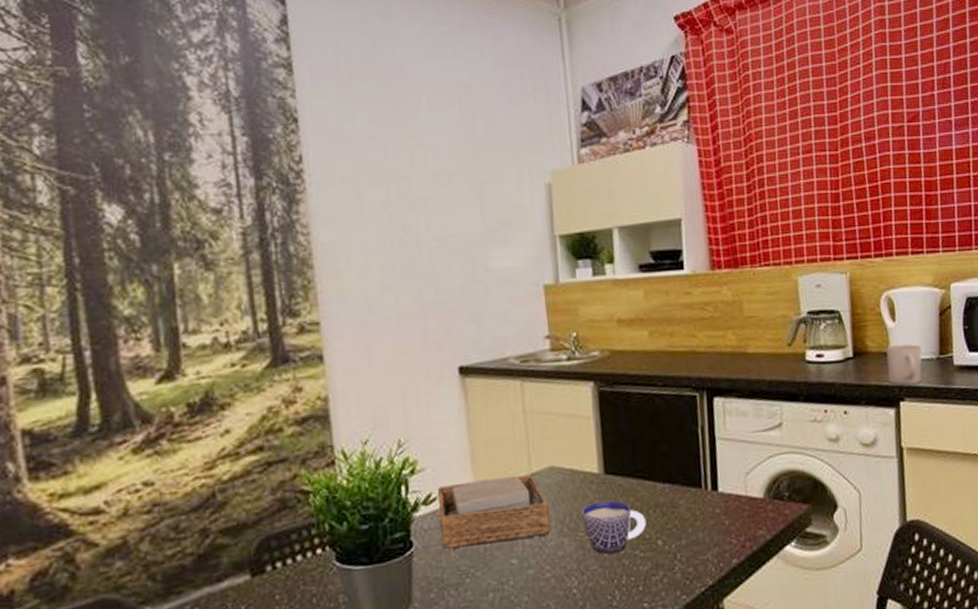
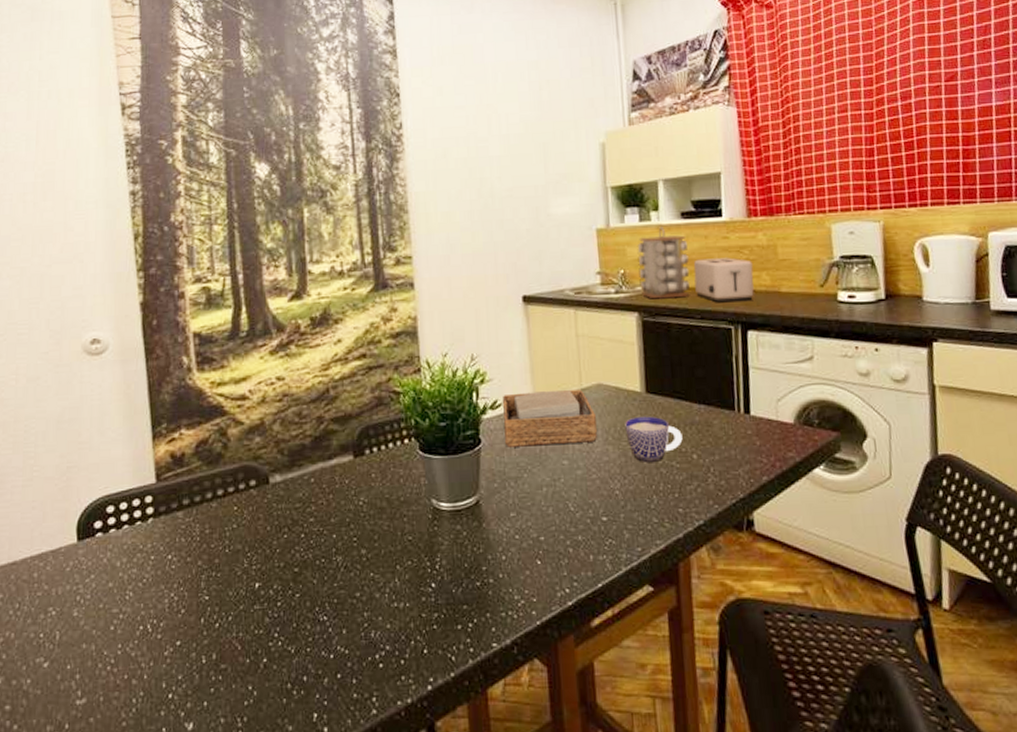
spice rack: none [592,282,650,367] -> present [638,227,690,300]
toaster: none [654,316,720,368] -> present [693,258,754,303]
mug: present [886,344,923,385] -> none [919,288,957,327]

